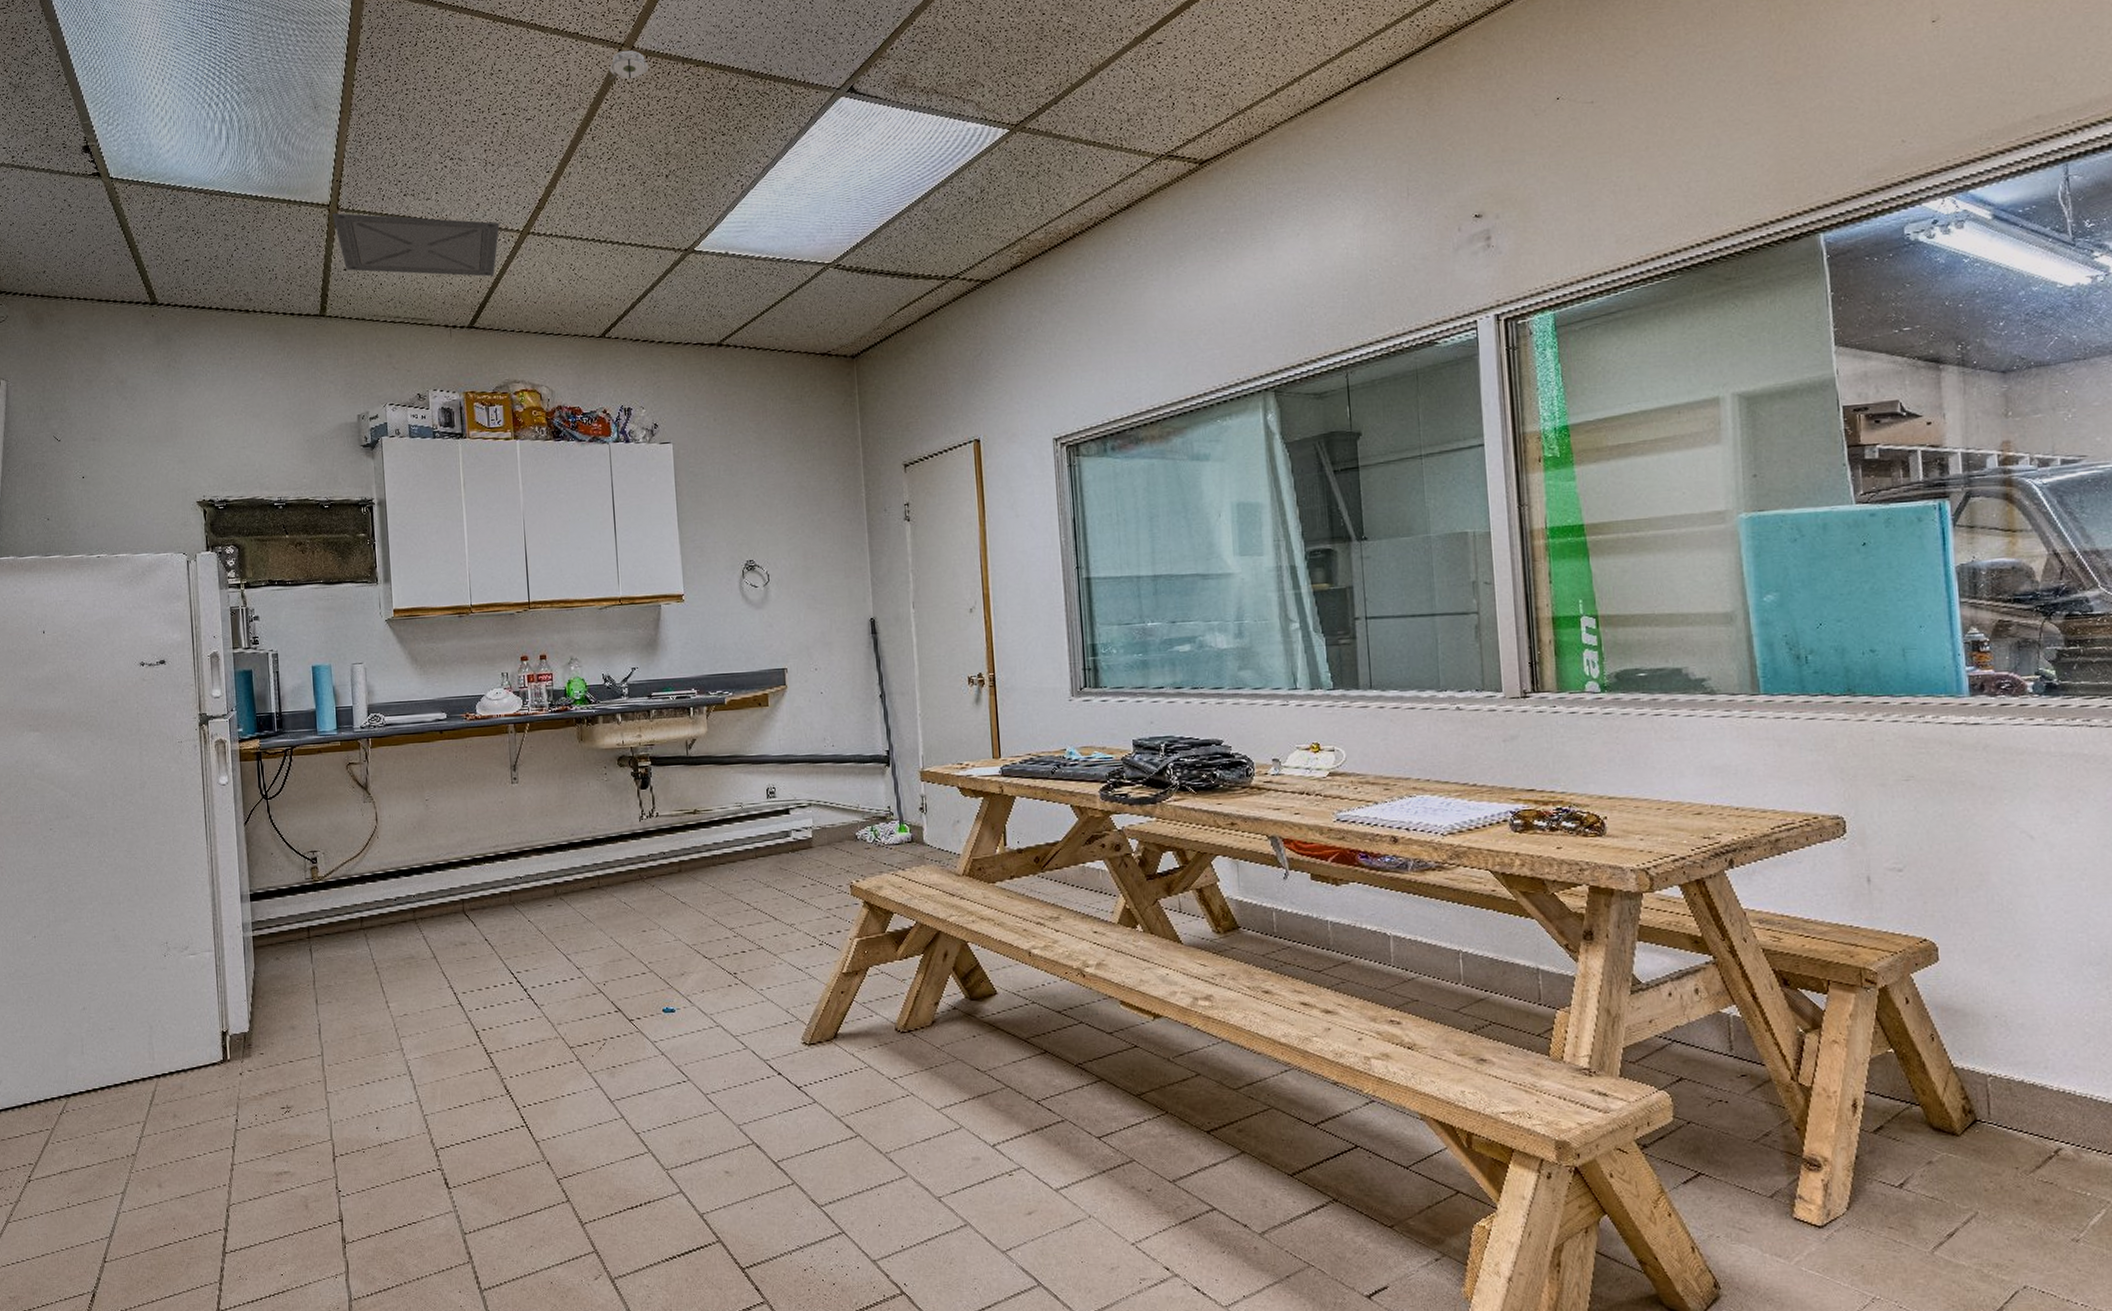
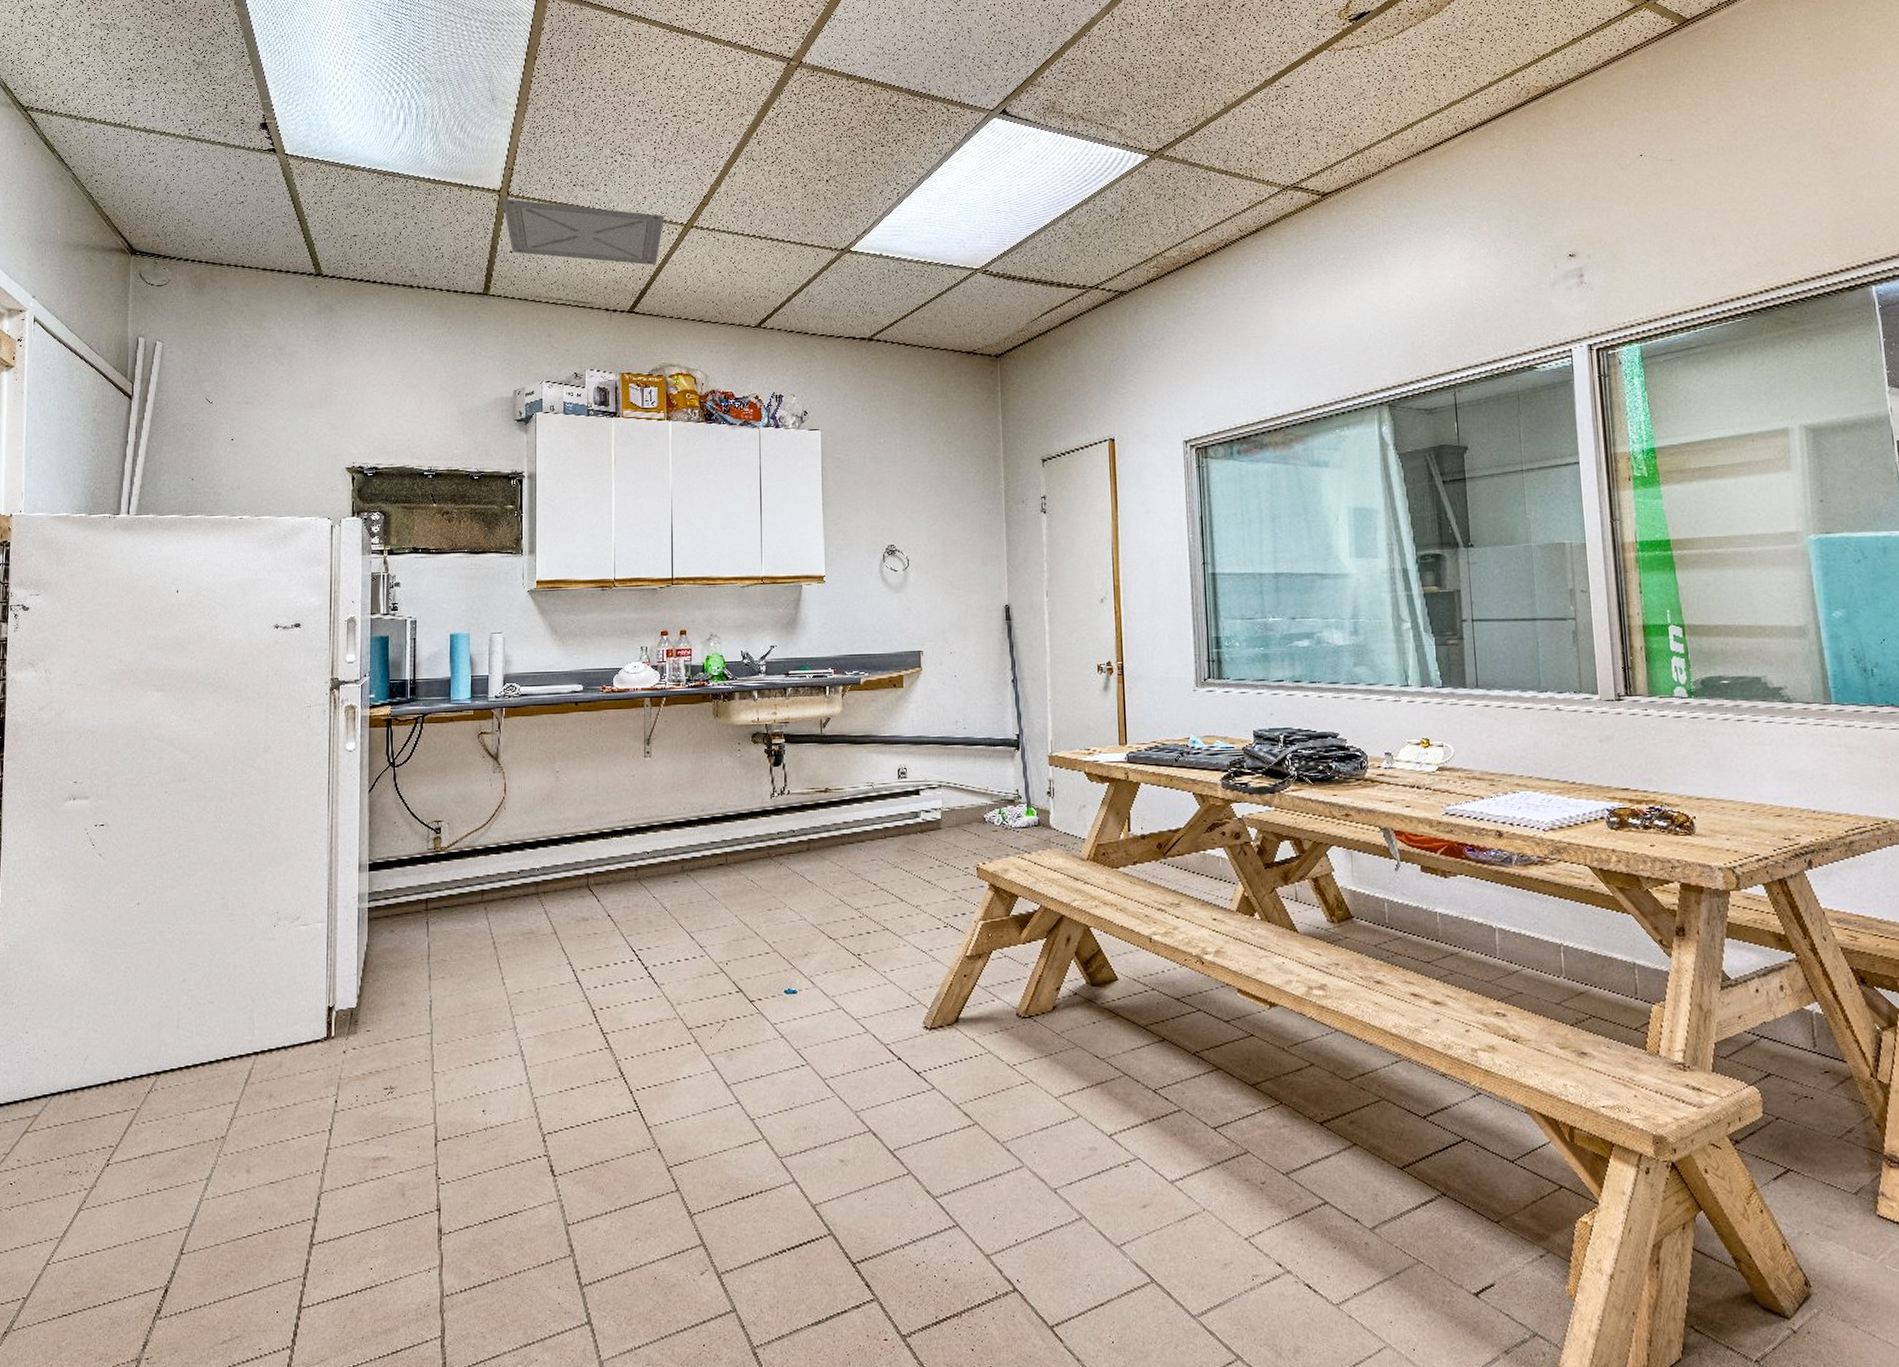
smoke detector: present [609,50,649,81] -> none [777,64,816,91]

